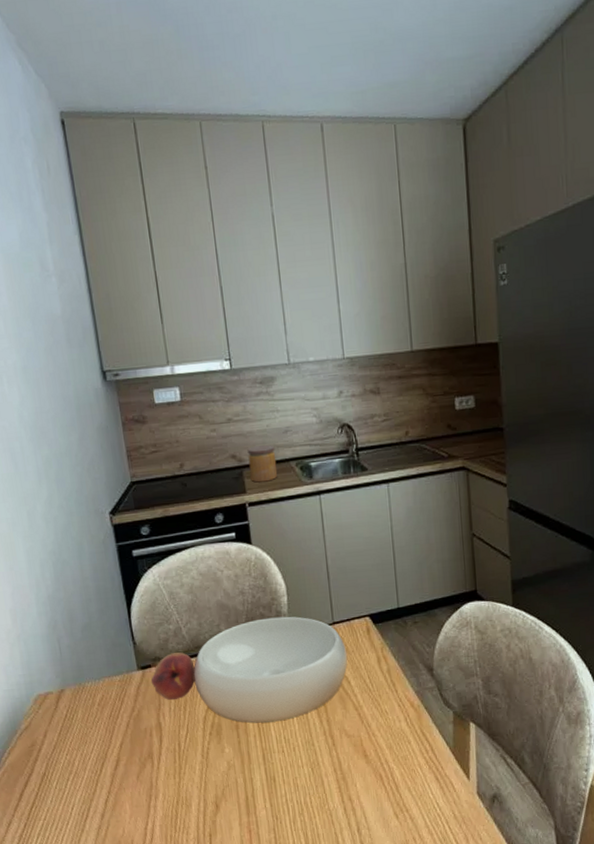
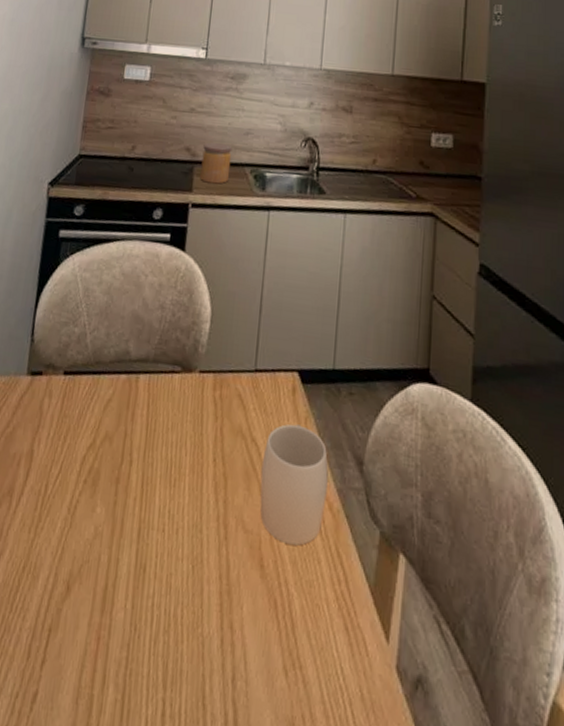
fruit: present [150,652,196,701] -> none [37,363,90,425]
bowl: present [193,616,348,723] -> none [83,344,265,487]
mug: none [352,654,408,737] -> present [260,424,329,546]

